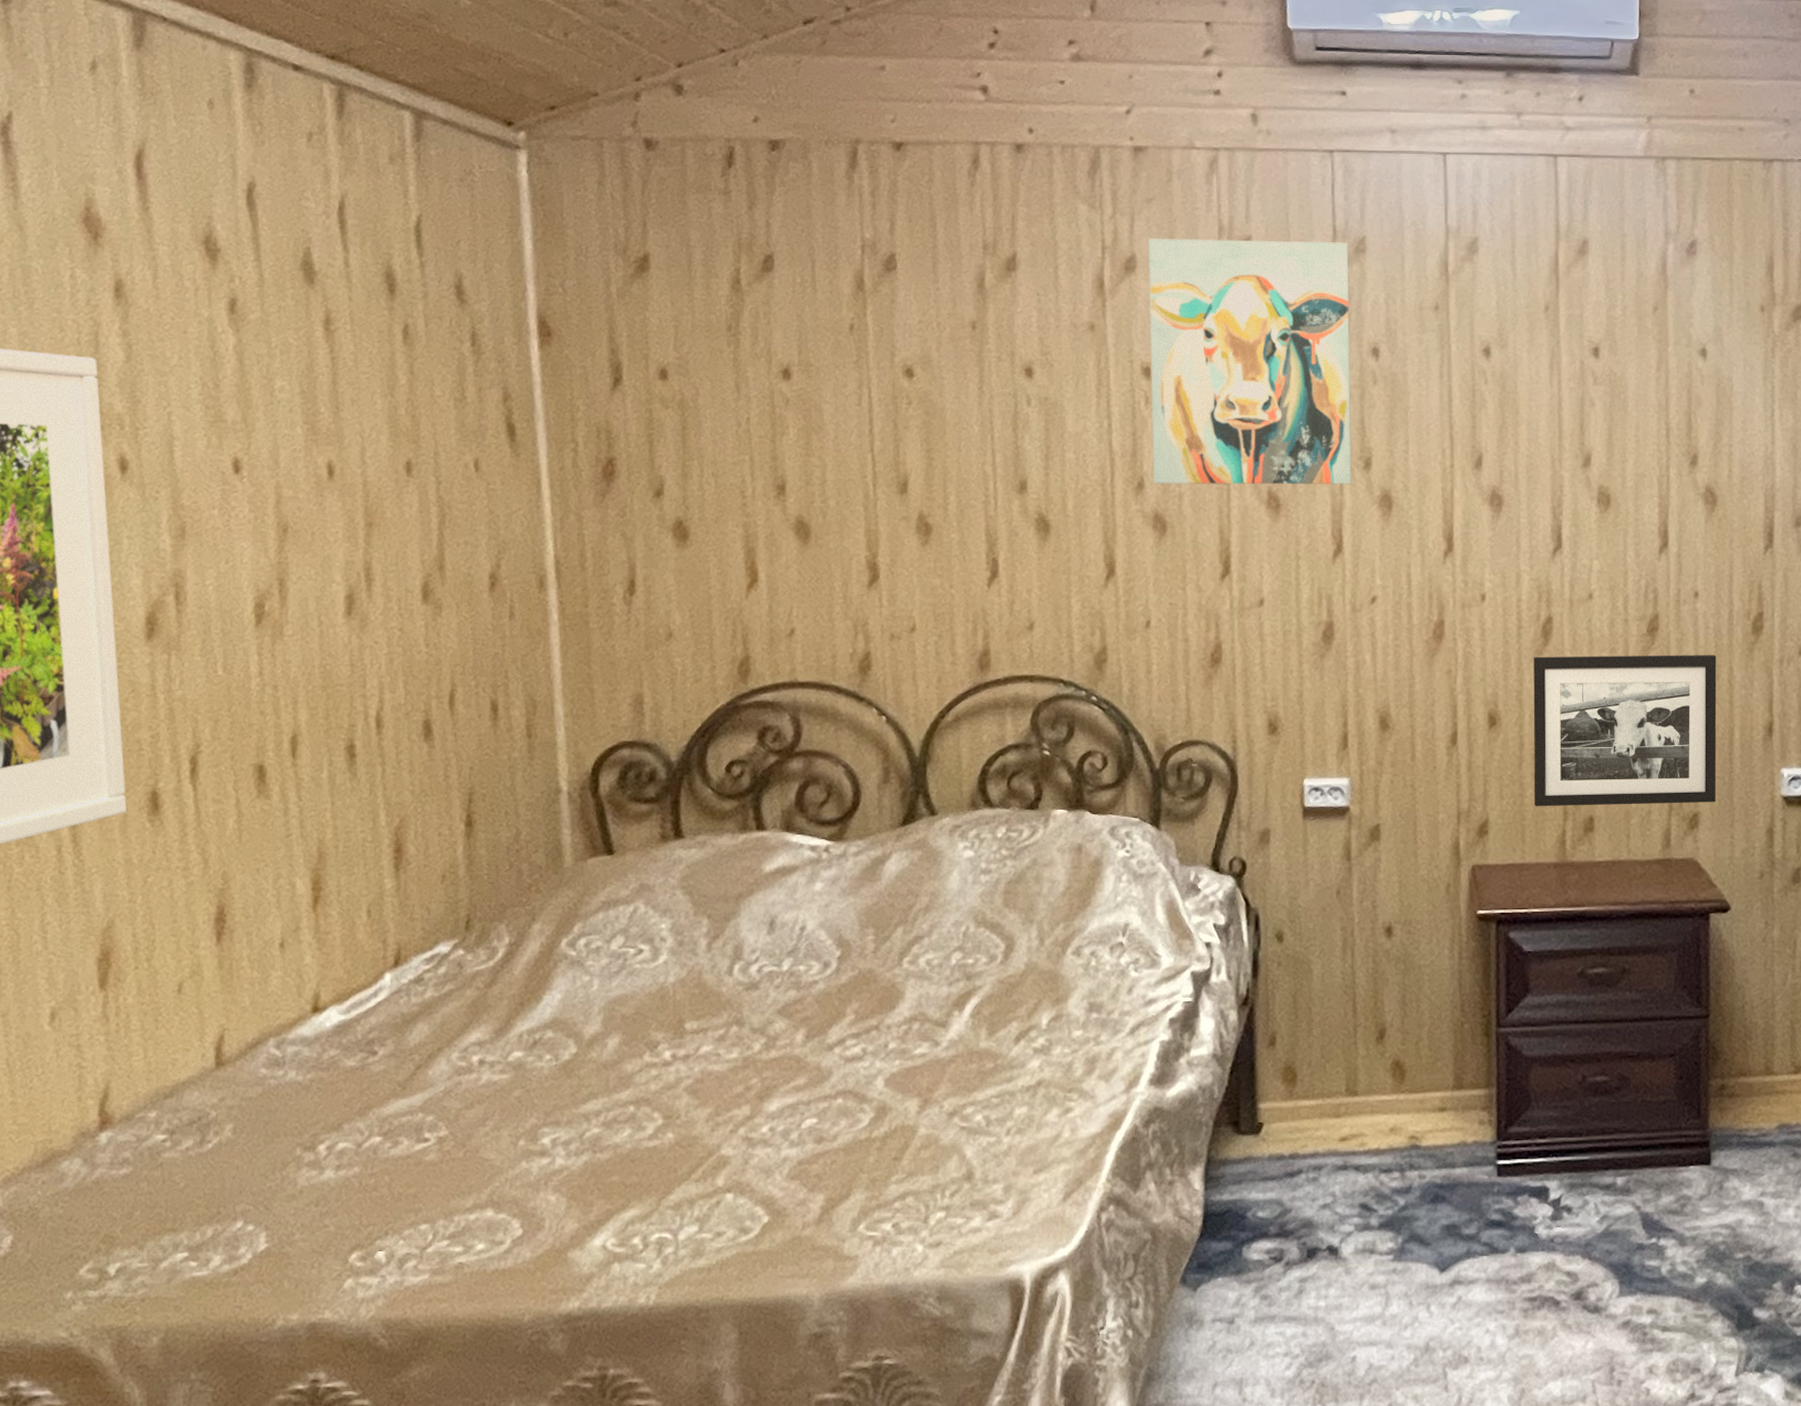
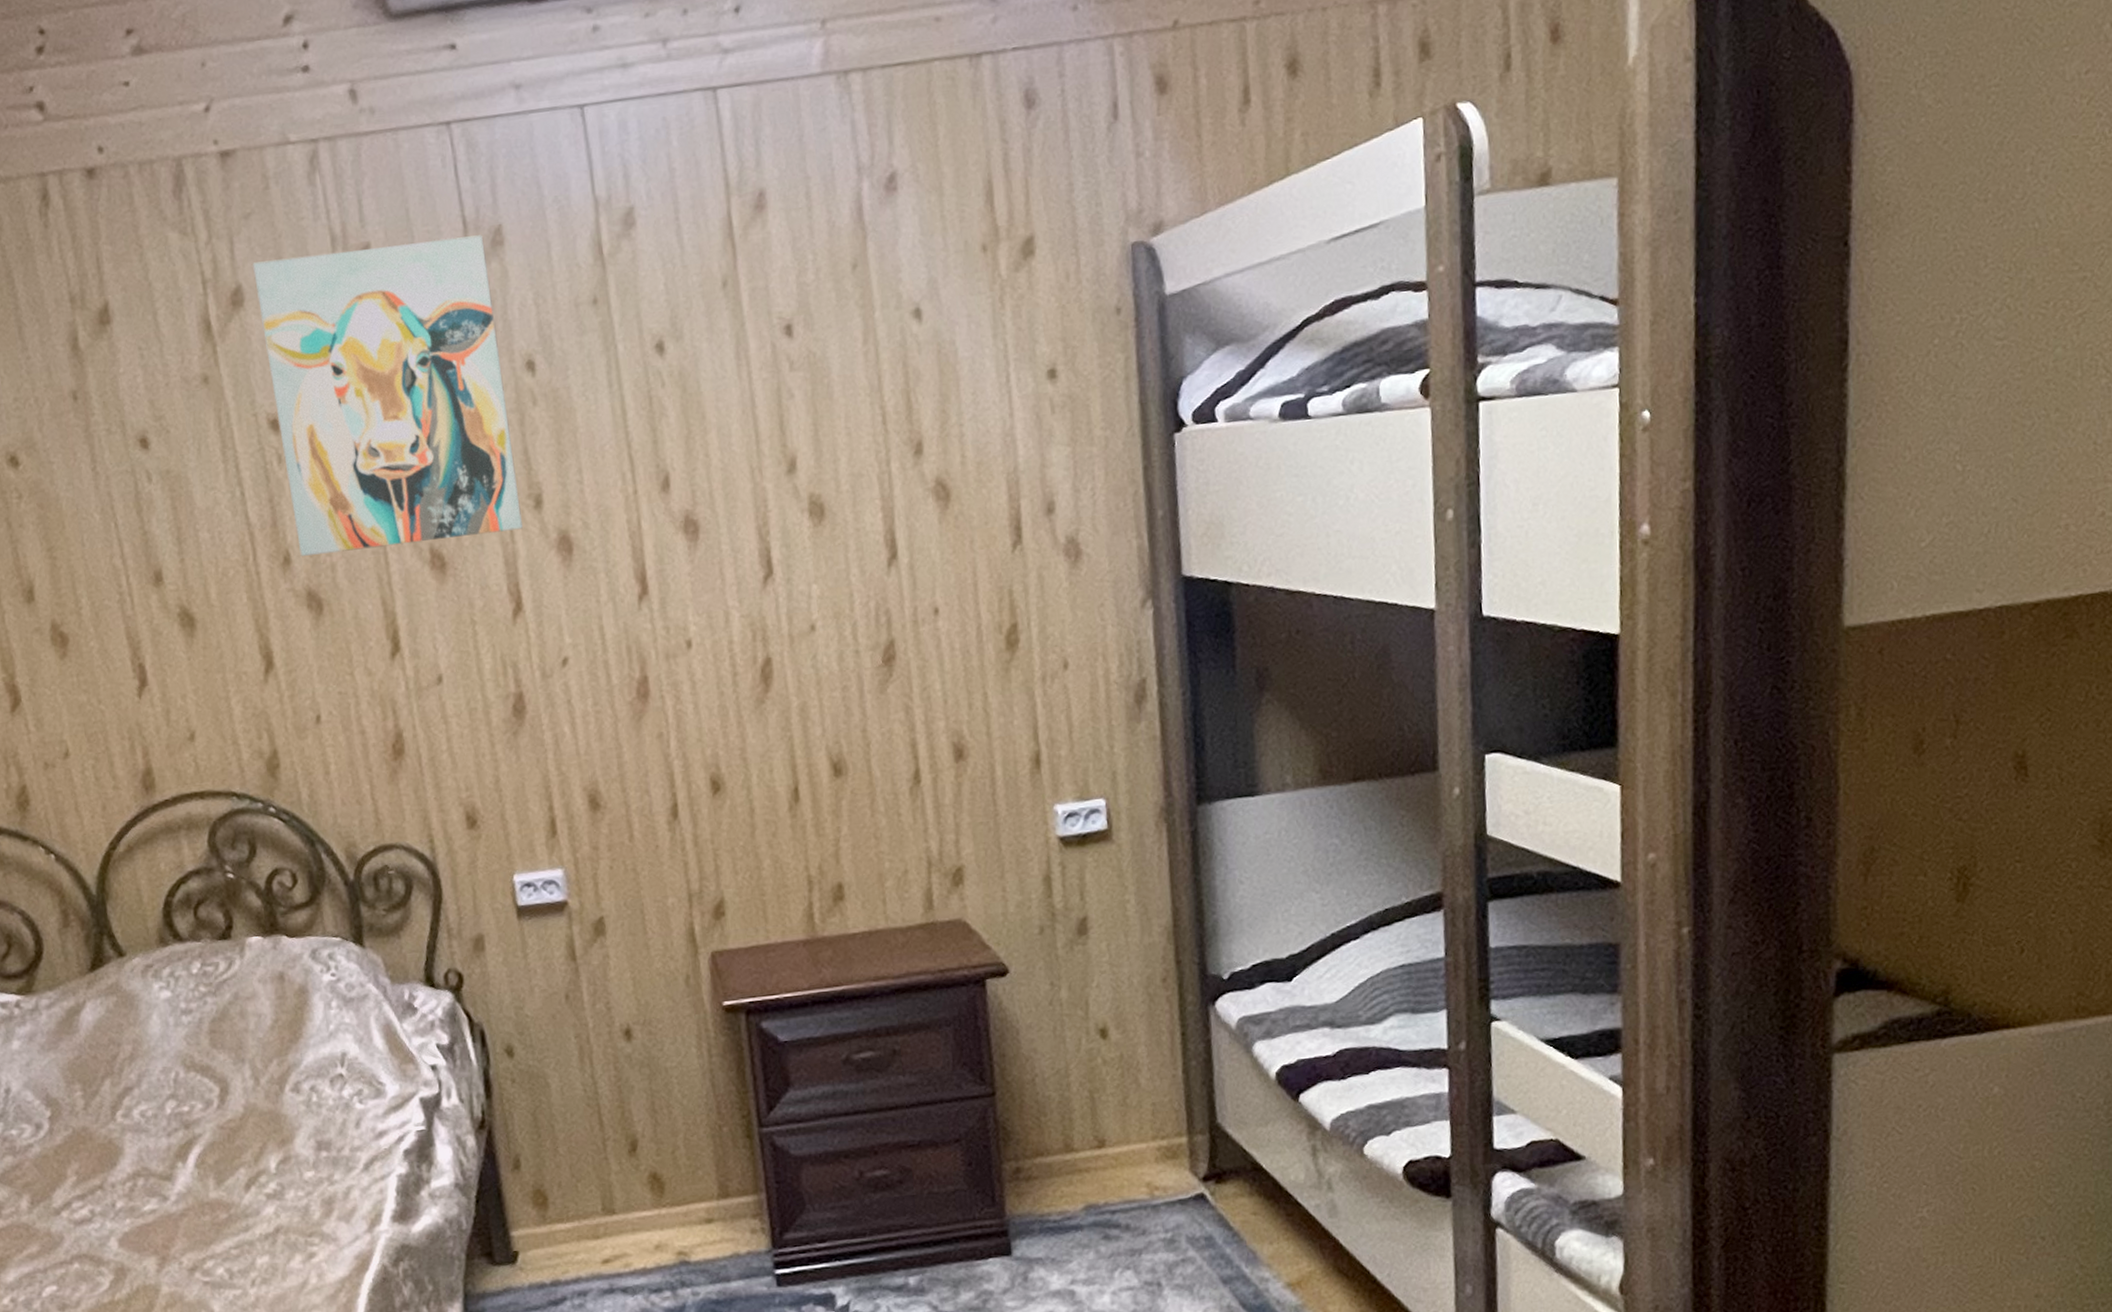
picture frame: present [1533,655,1717,807] -> none [755,680,981,879]

